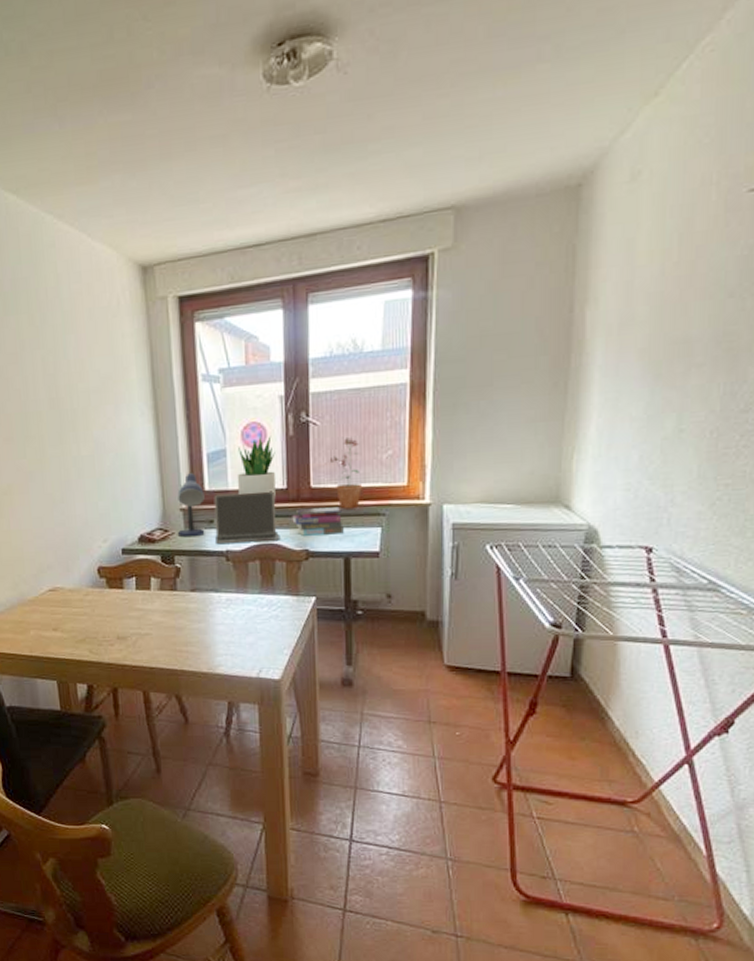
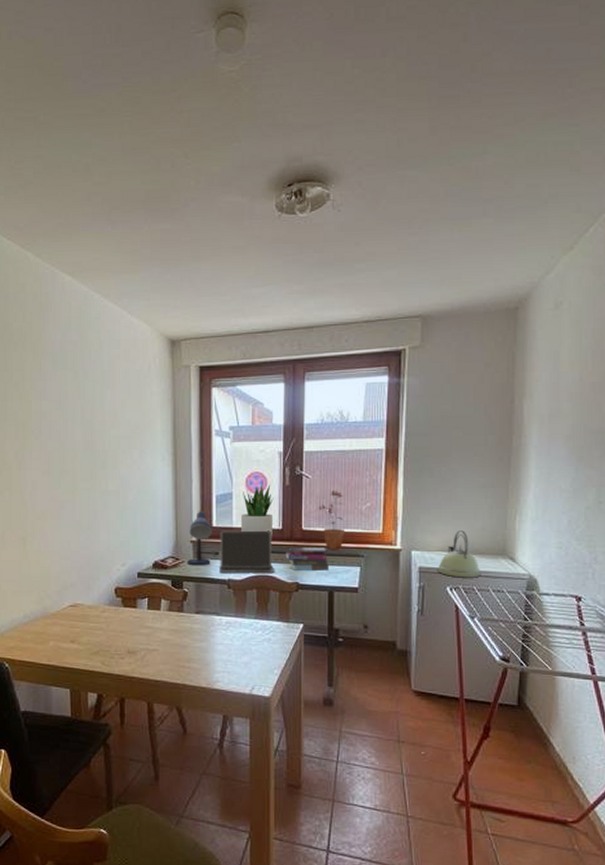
kettle: none [474,476,529,534] -> present [437,530,481,578]

